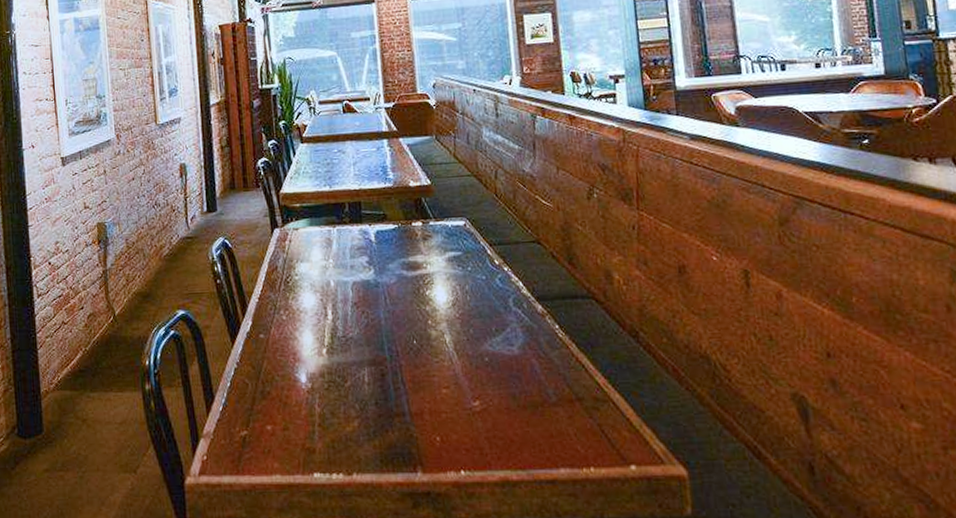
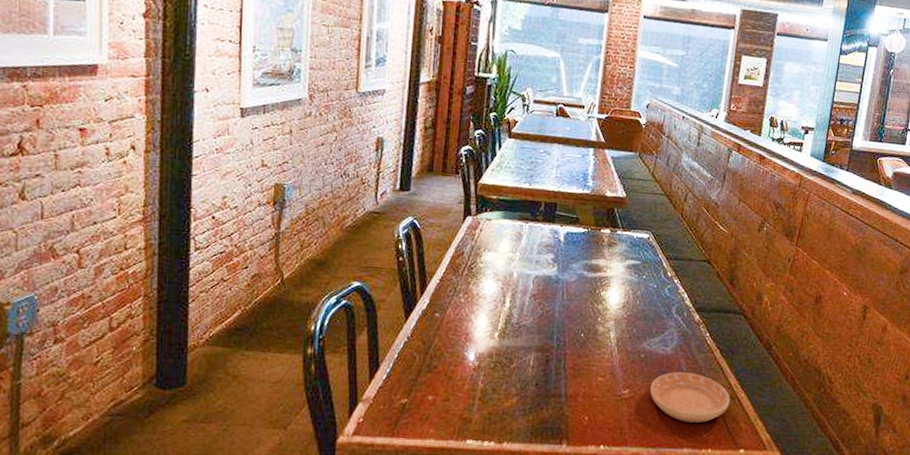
saucer: none [503,373,604,435] -> present [649,371,730,423]

